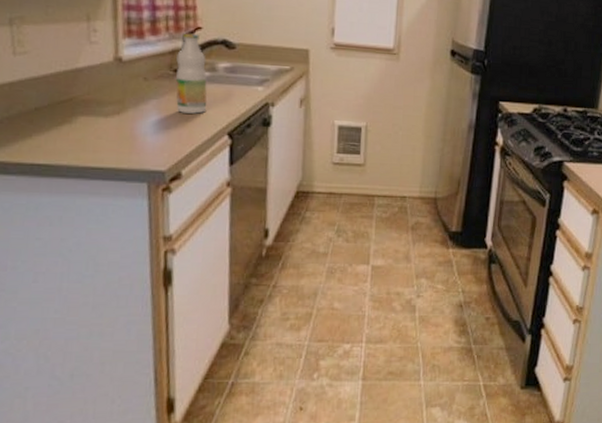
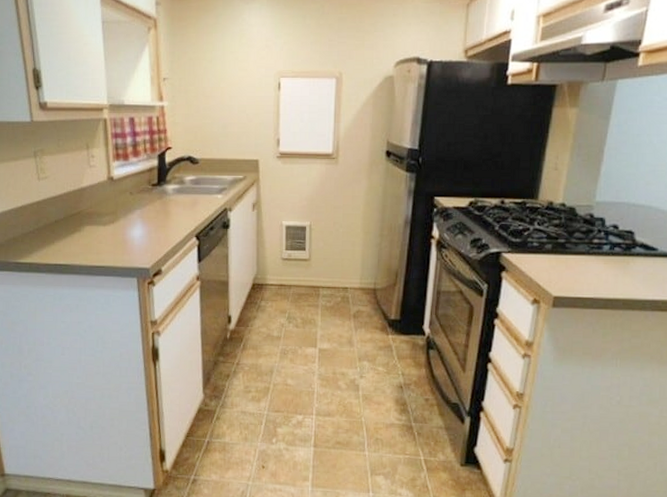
bottle: present [176,33,207,114] -> none [153,153,178,220]

